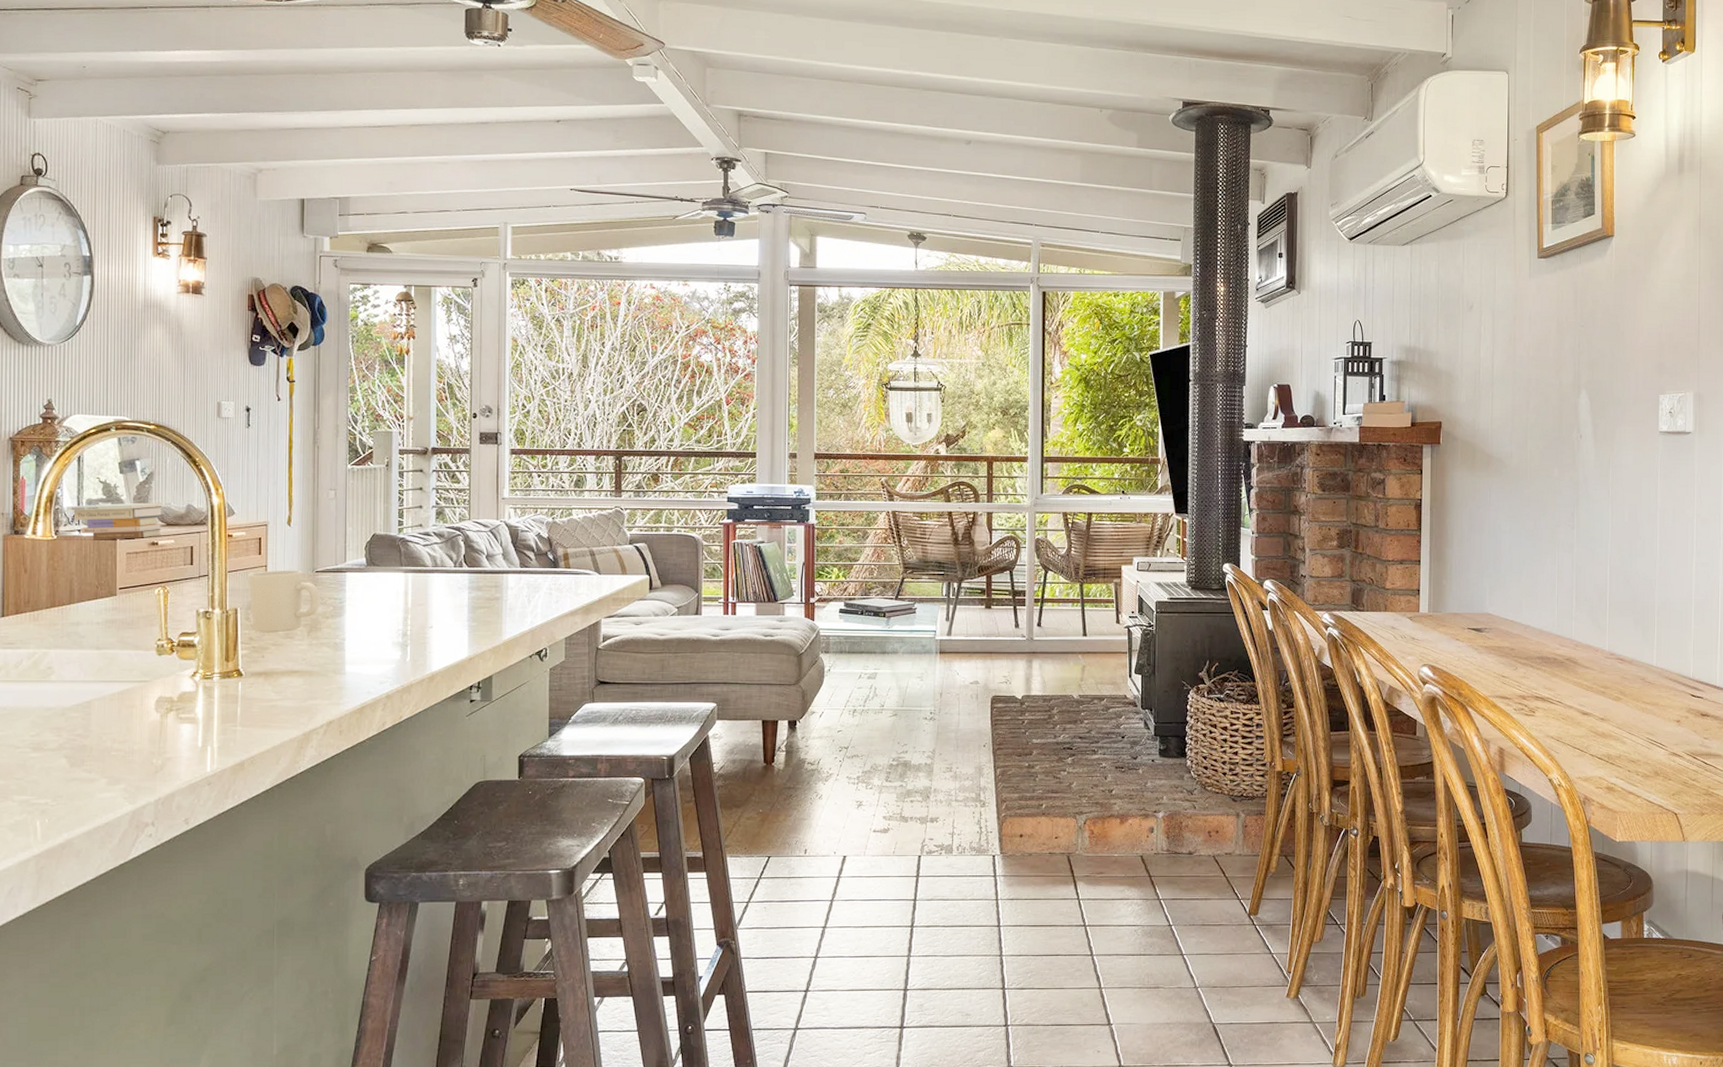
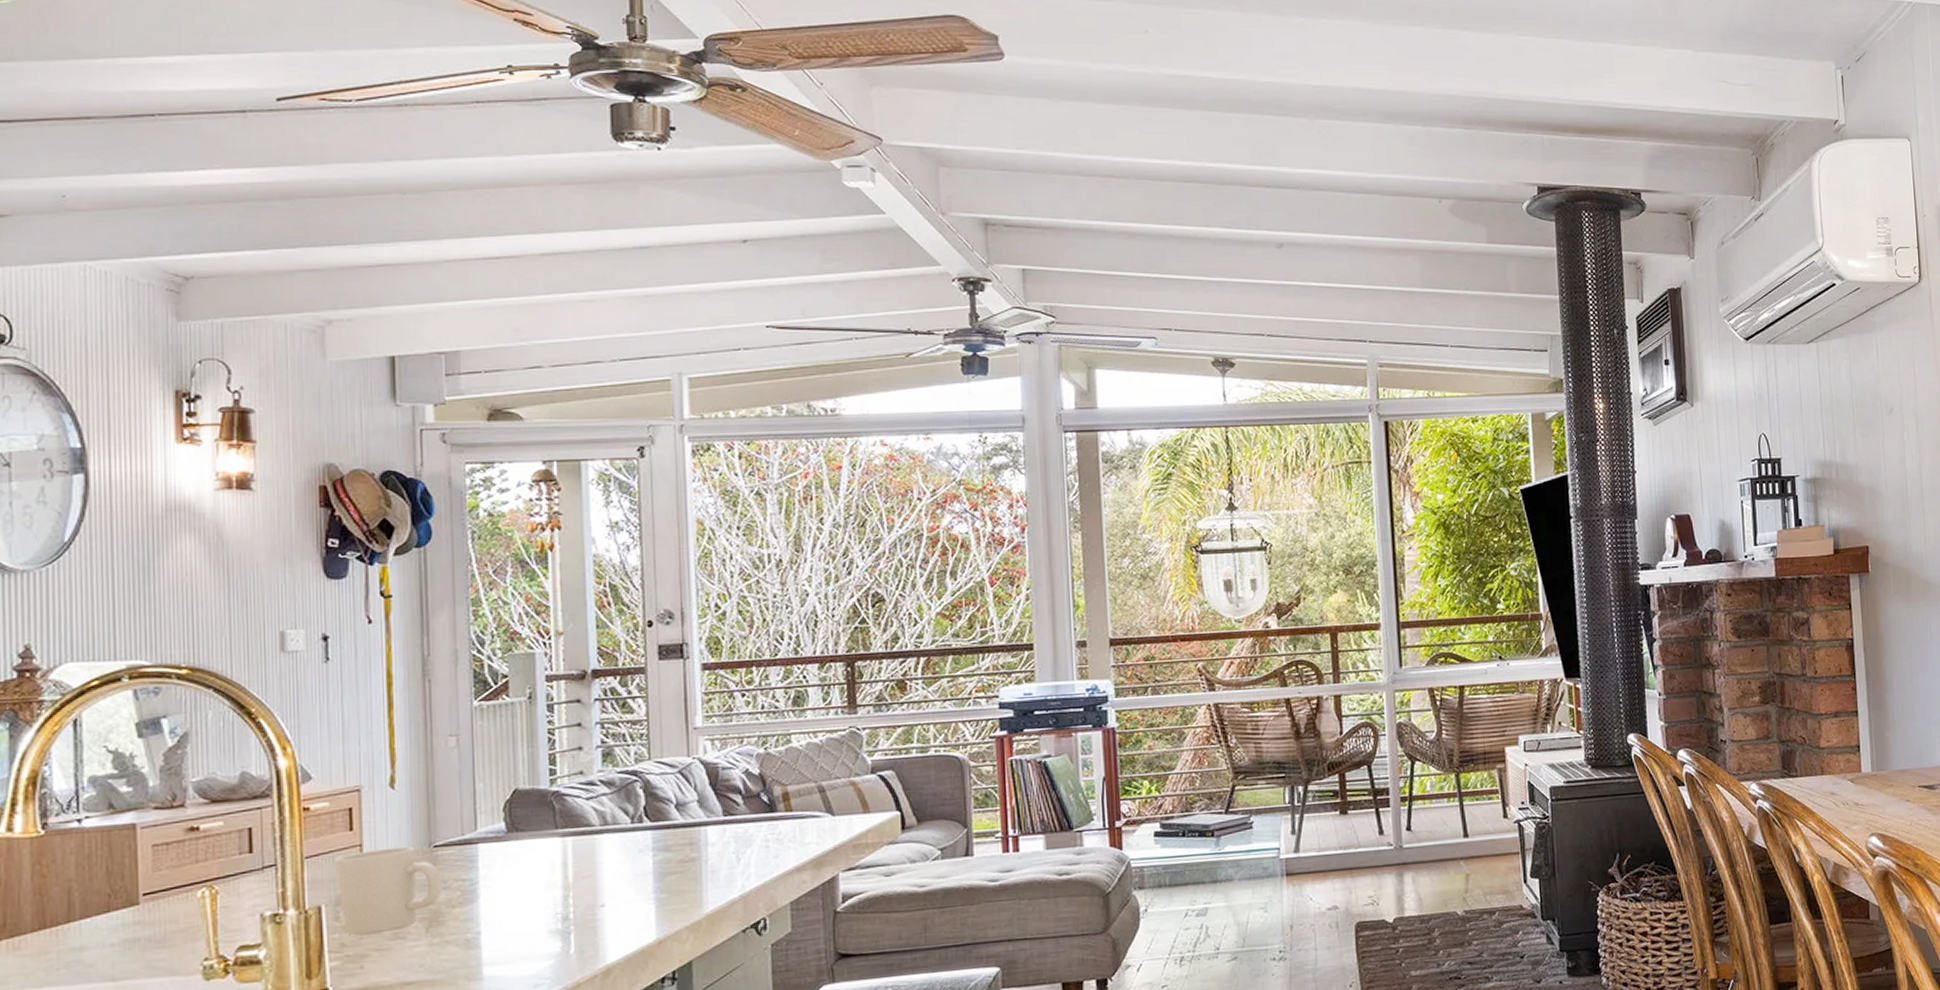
books: present [66,502,163,540] -> none [57,772,205,832]

